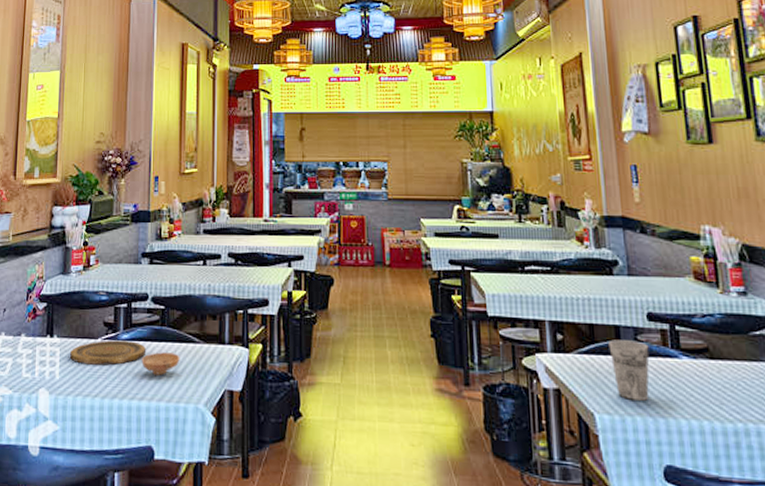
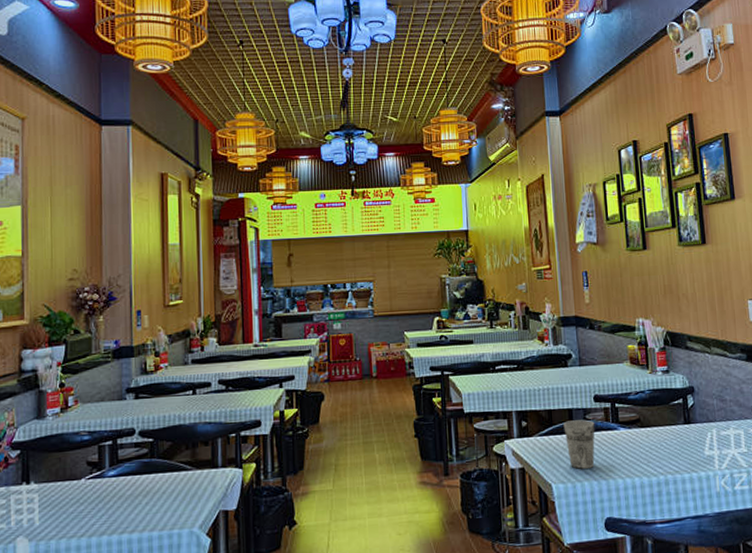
plate: present [69,340,147,366] -> none [49,477,136,507]
bowl: present [141,352,180,375] -> none [131,482,172,507]

